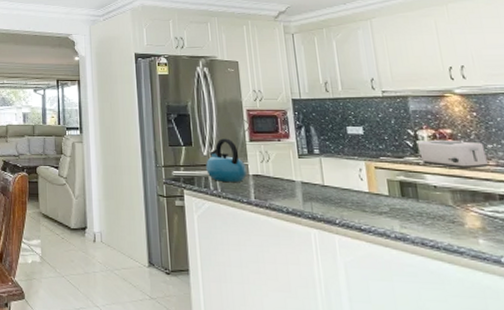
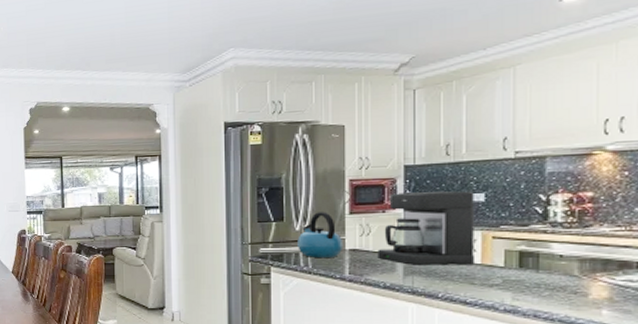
coffee maker: none [277,124,364,193] -> present [377,191,476,265]
toaster: present [418,139,488,168] -> none [549,203,631,235]

